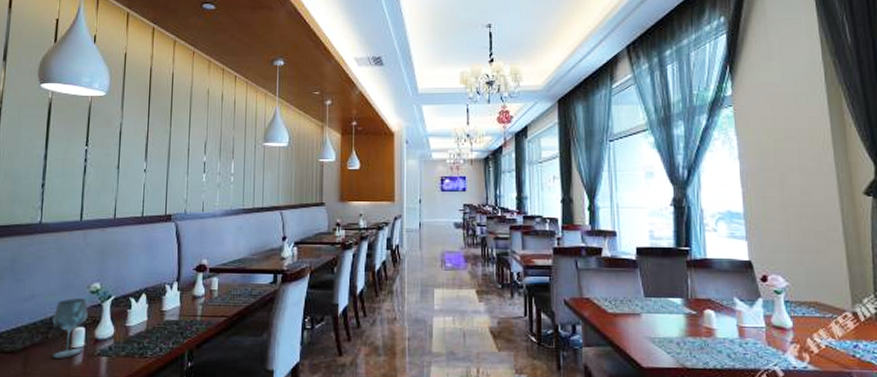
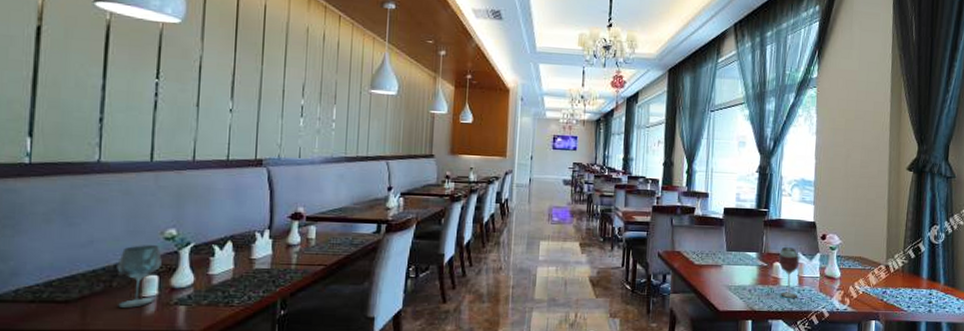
wineglass: none [710,292,739,353] -> present [779,247,799,298]

